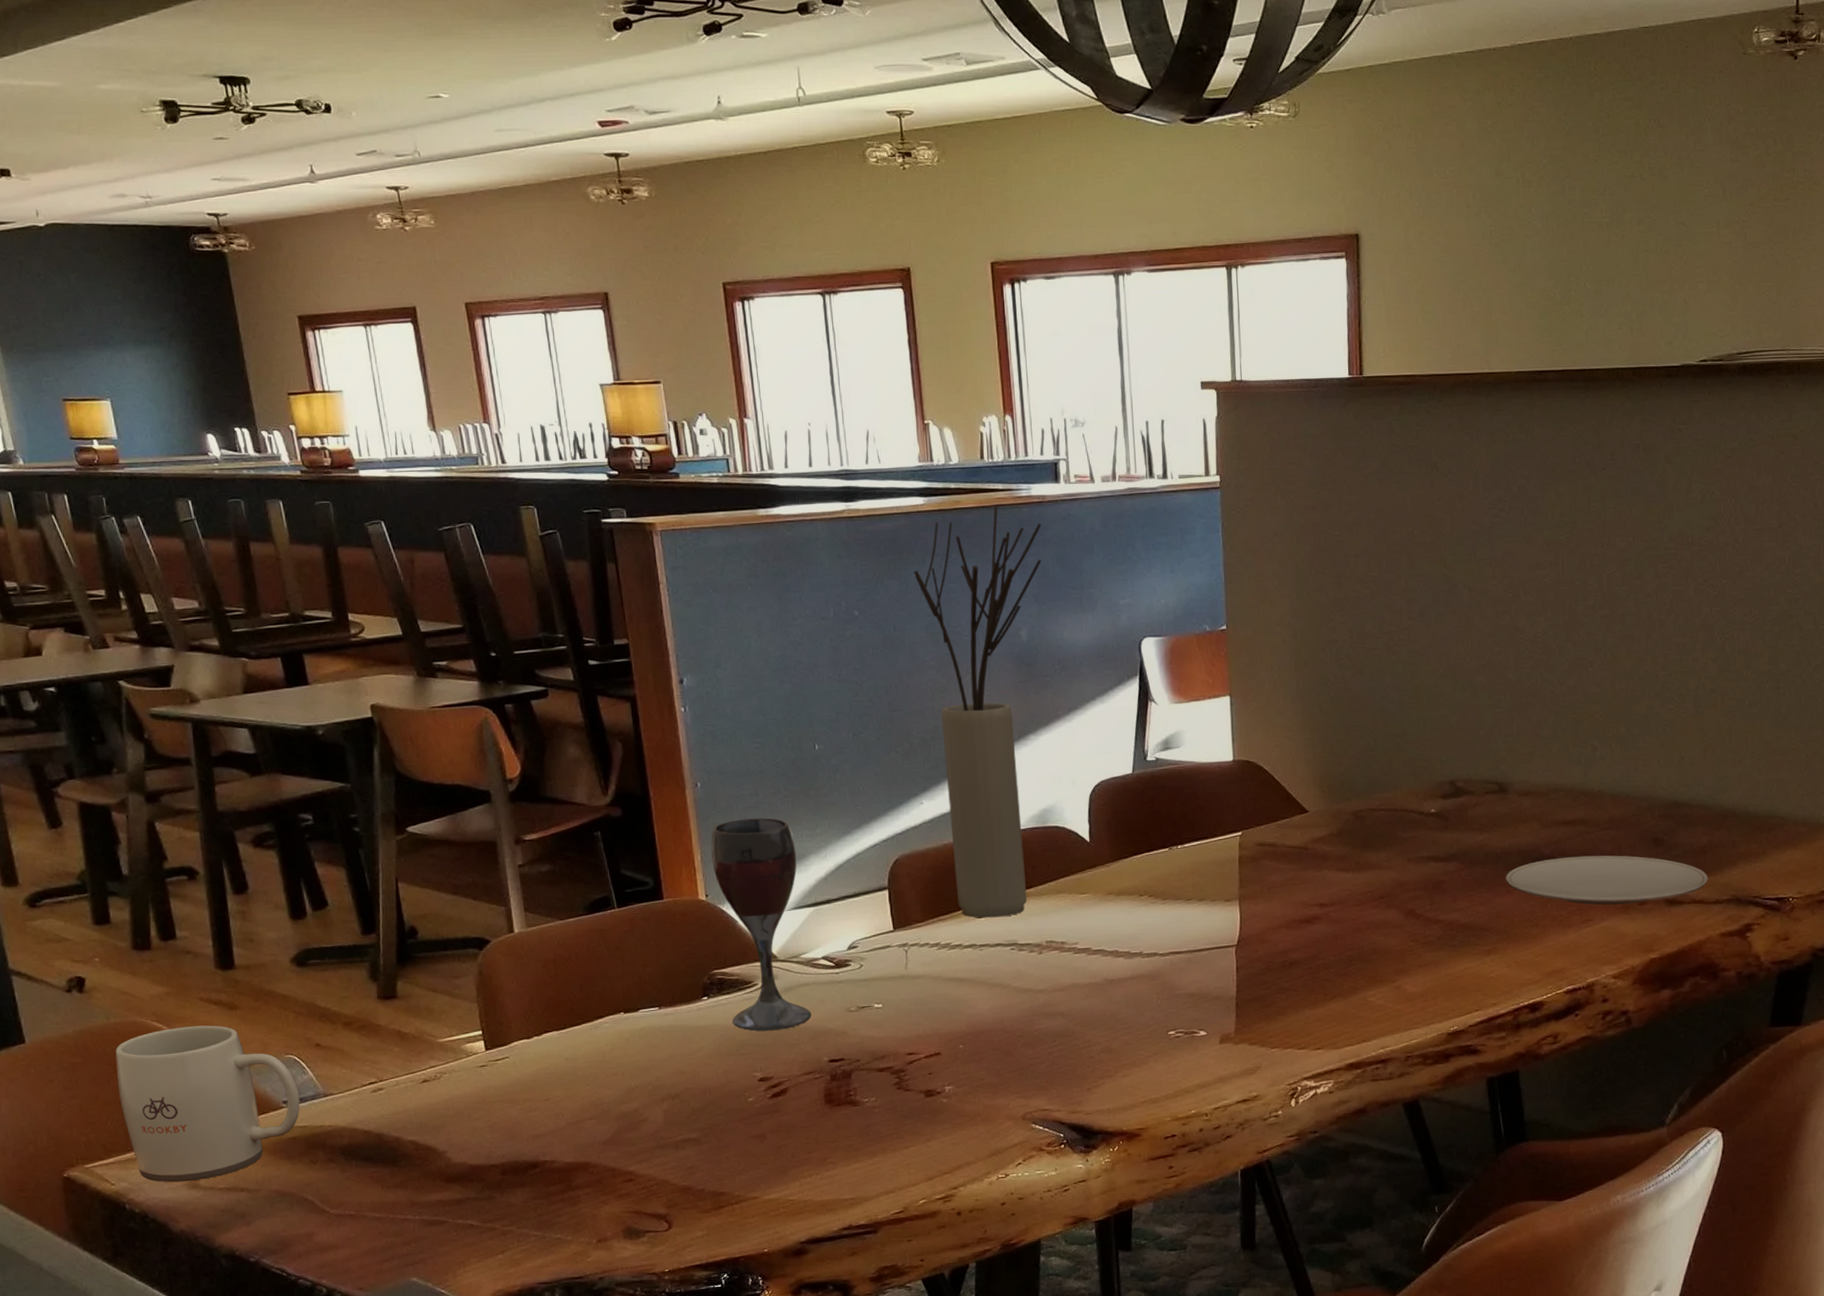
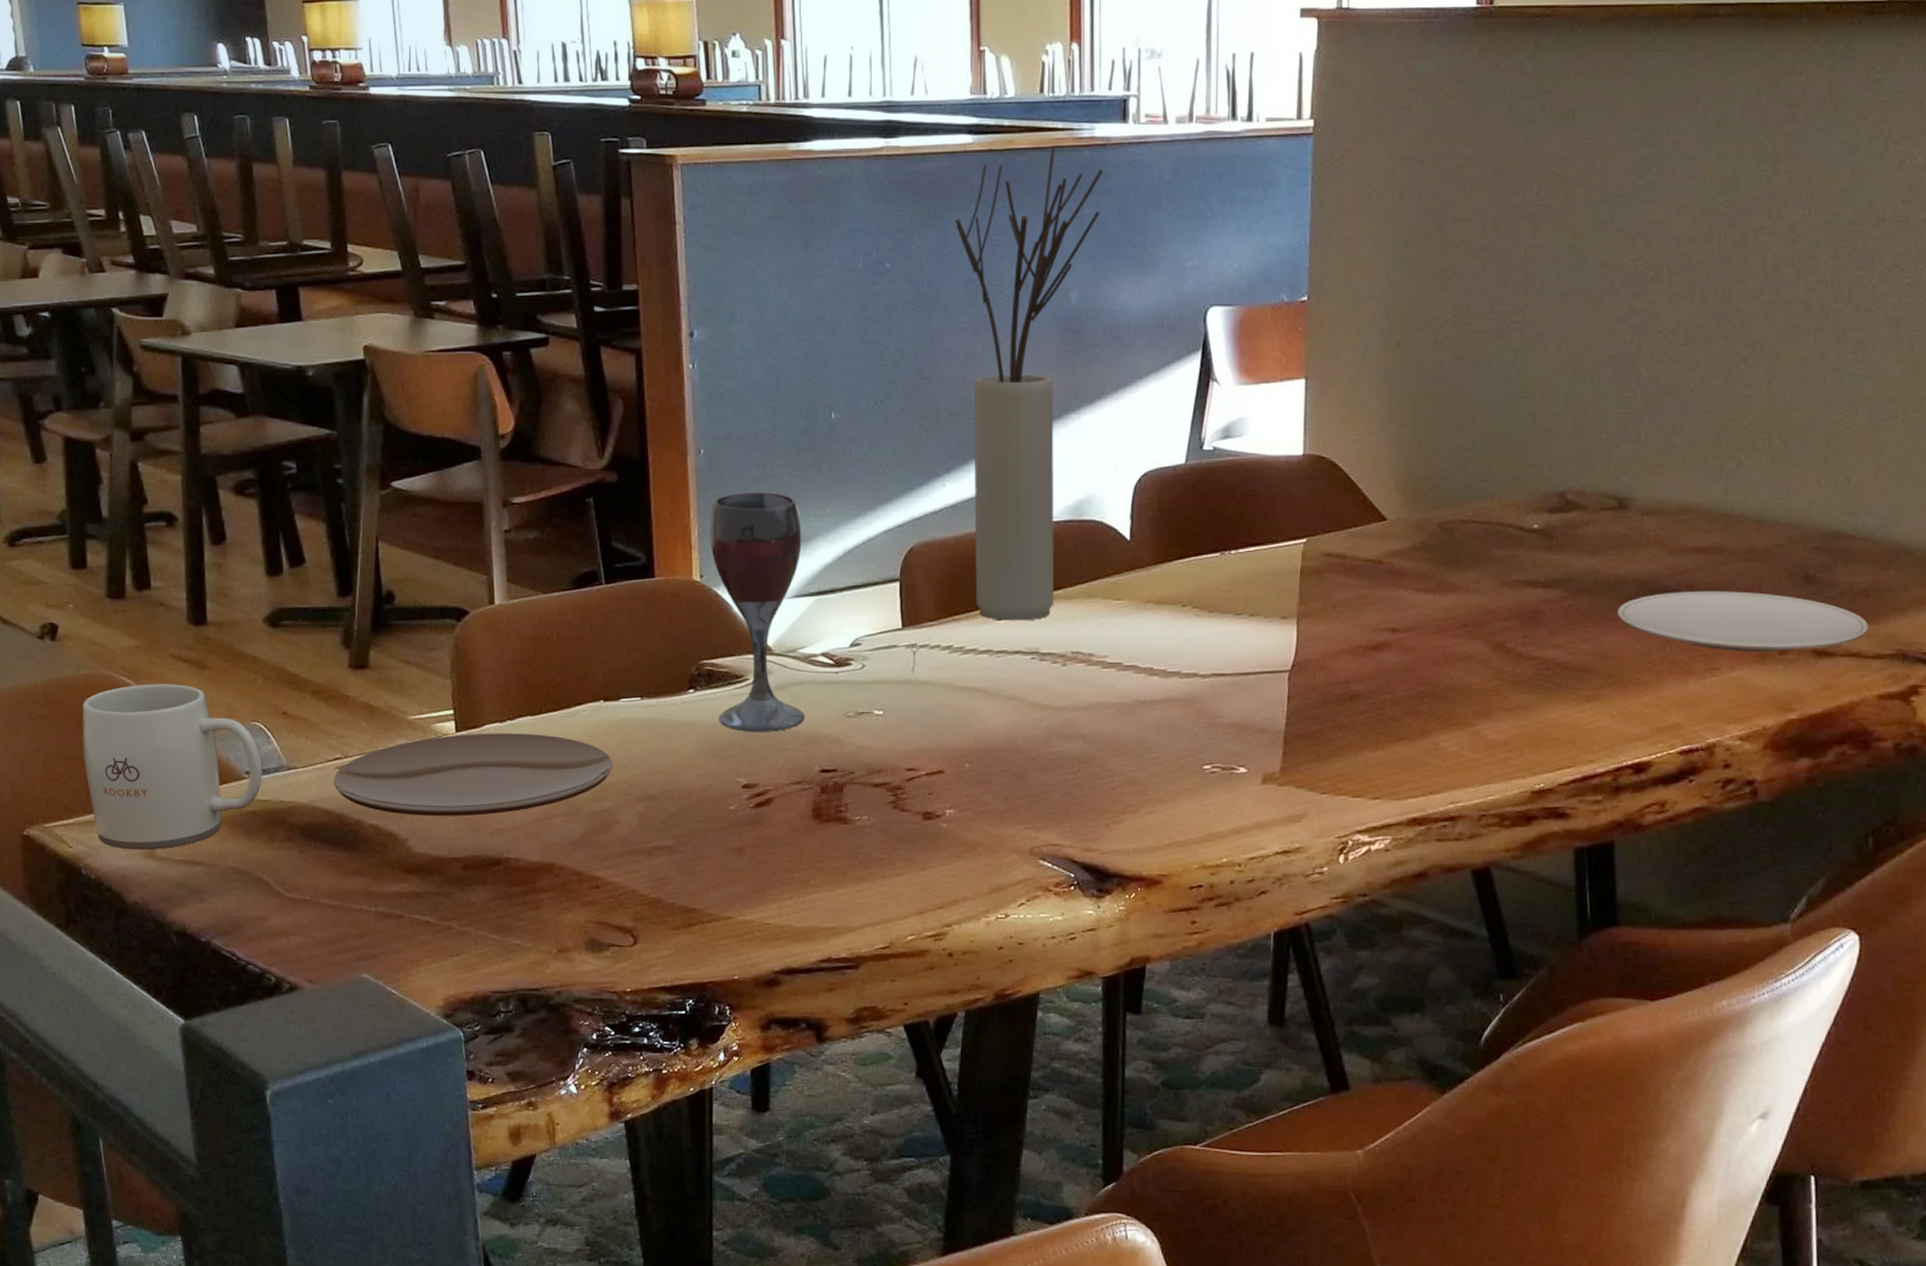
plate: none [370,1047,637,1130] -> present [333,733,612,816]

